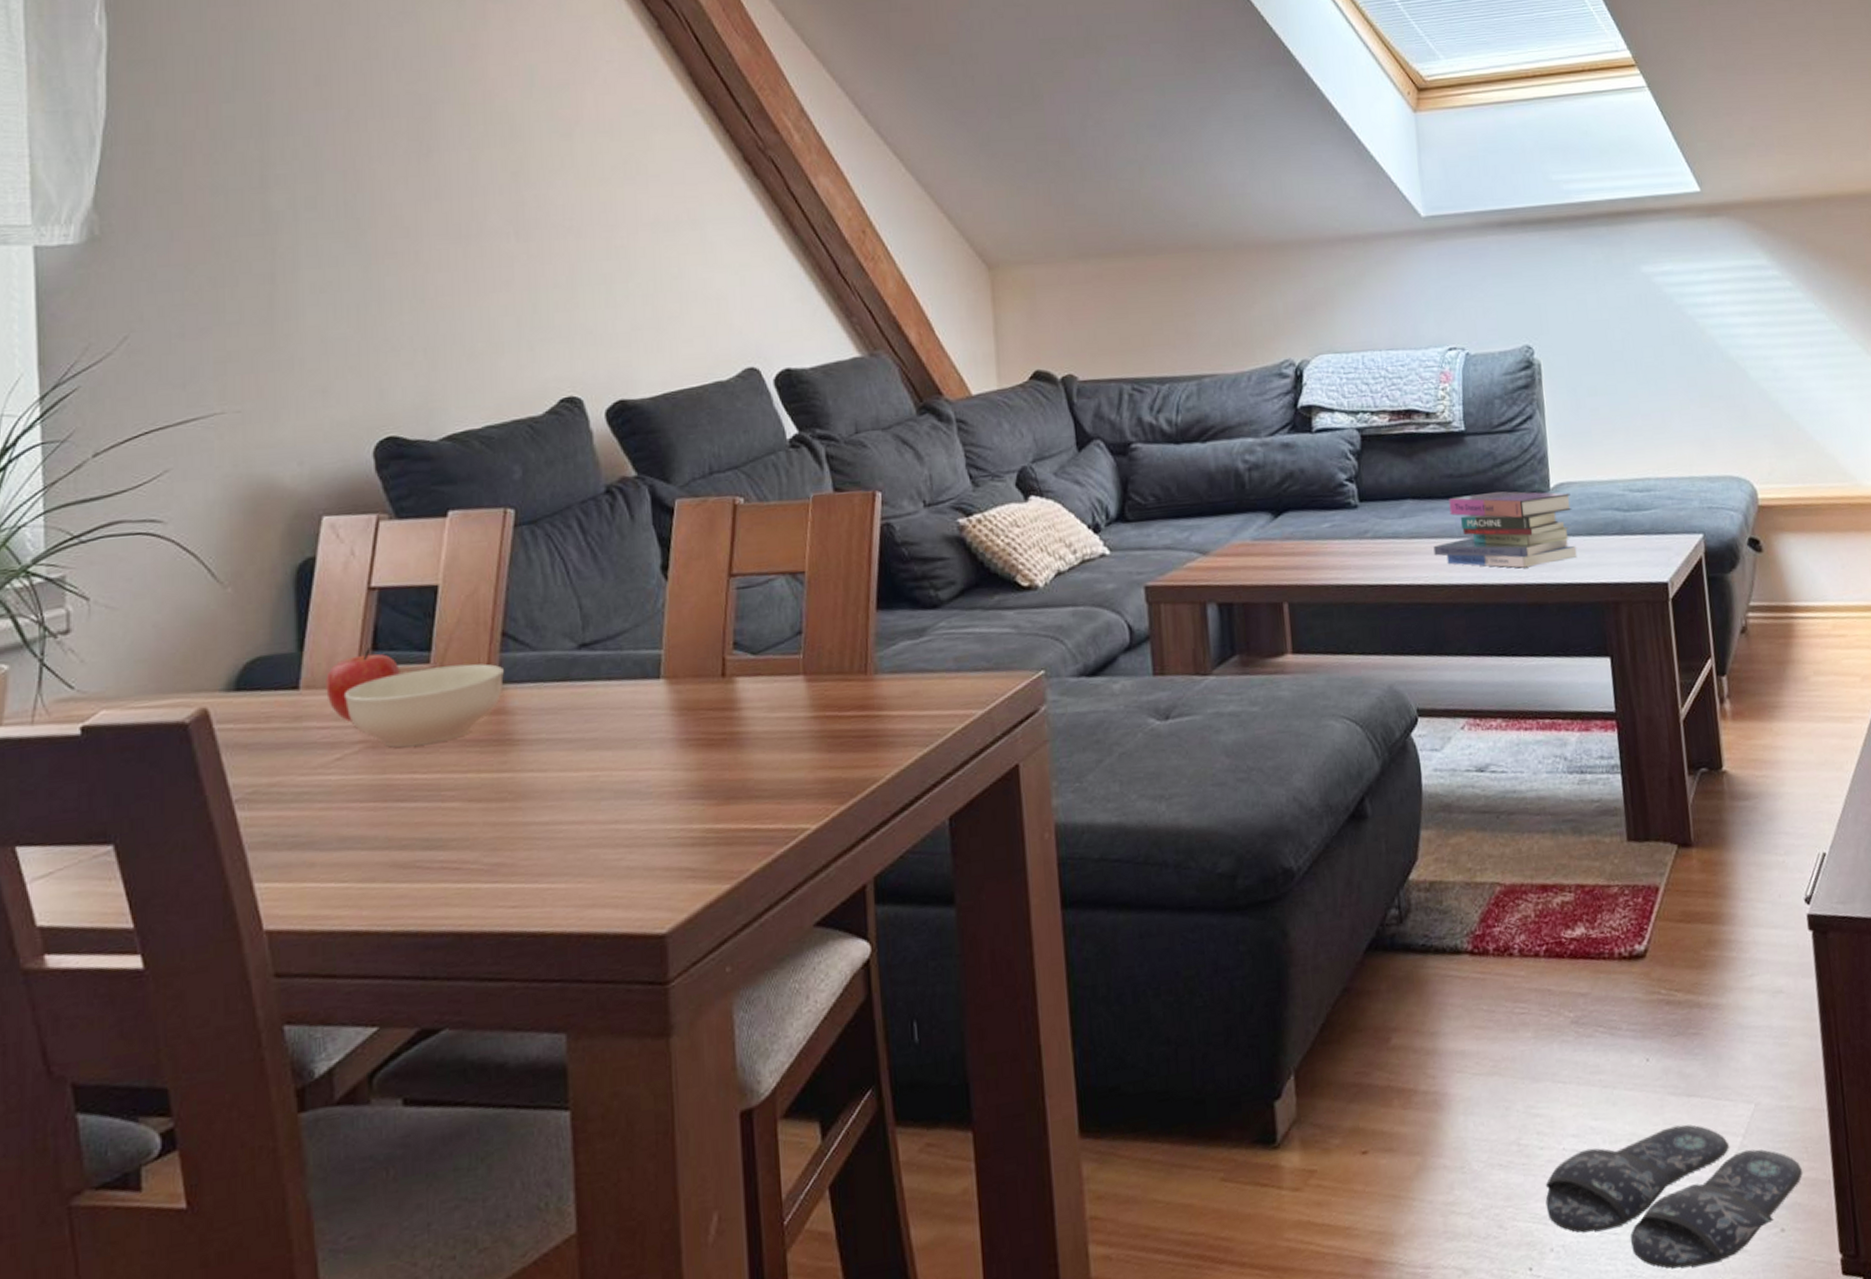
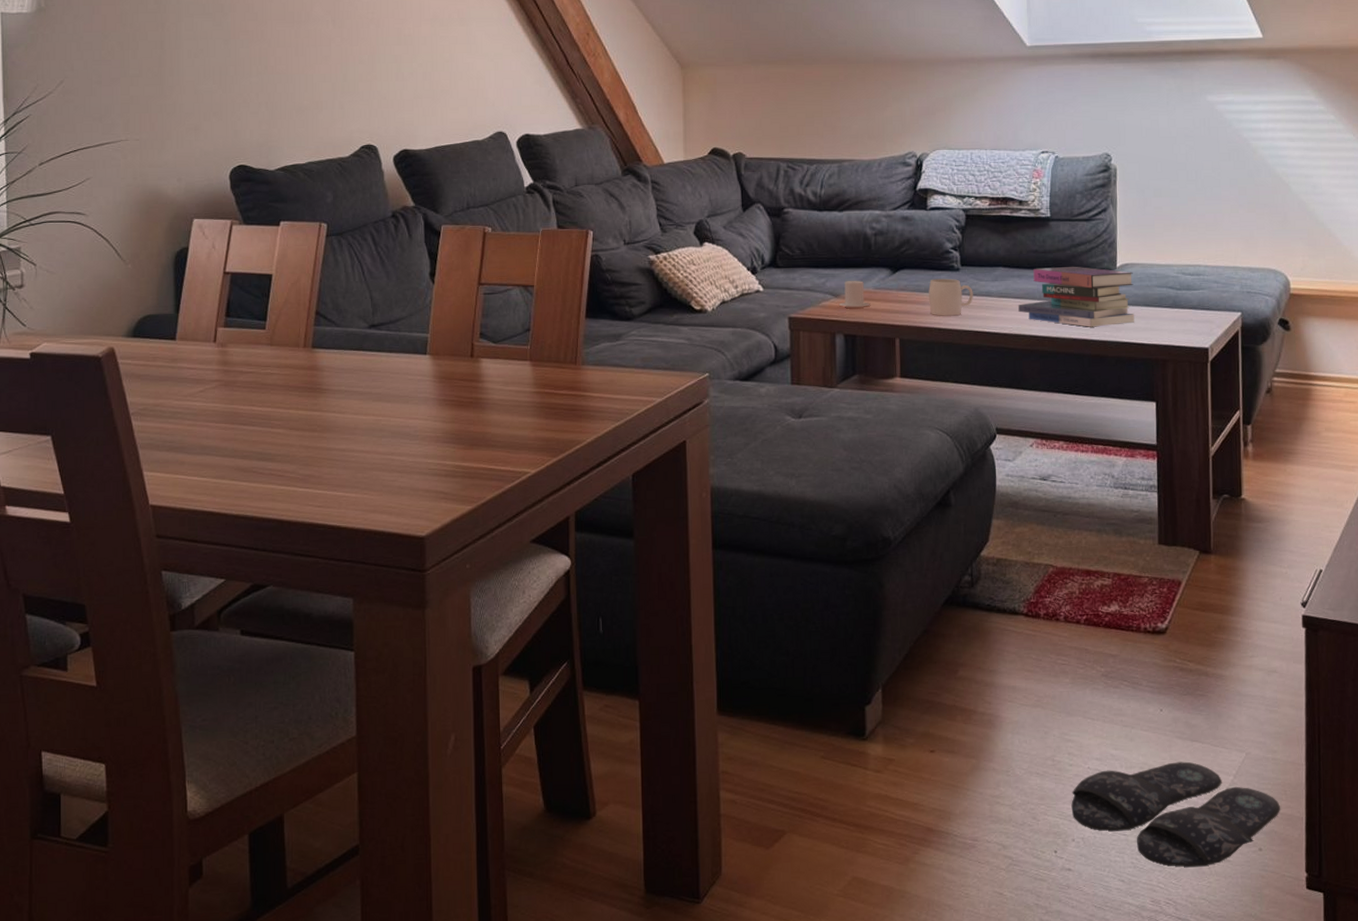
fruit: present [326,647,400,723] -> none [194,315,245,367]
bowl: present [345,663,505,748] -> none [207,332,317,388]
candle: none [1207,530,1248,569] -> present [838,281,870,309]
mug: none [1320,519,1378,570] -> present [928,278,973,316]

